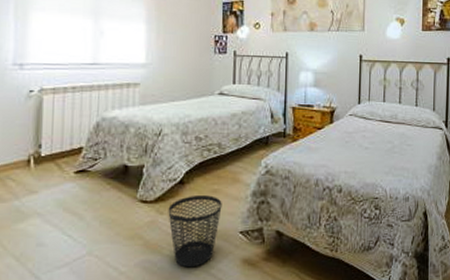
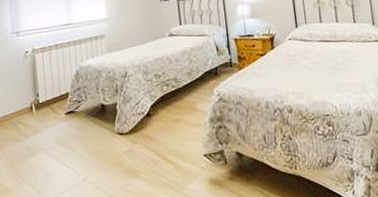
wastebasket: present [168,195,222,268] -> none [141,124,186,189]

